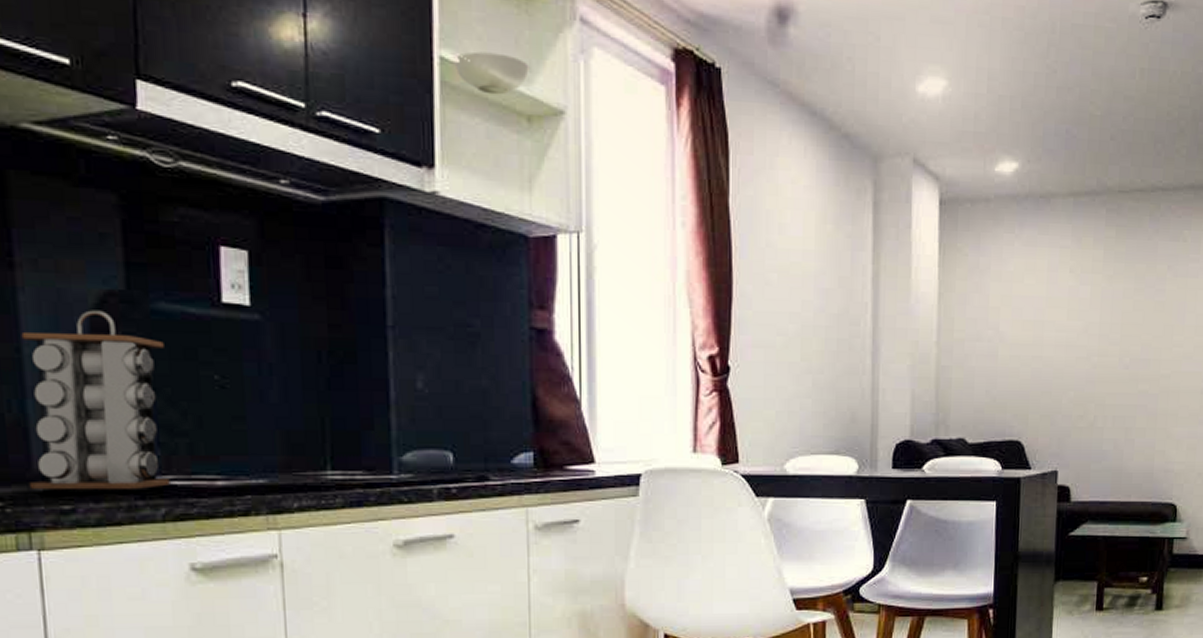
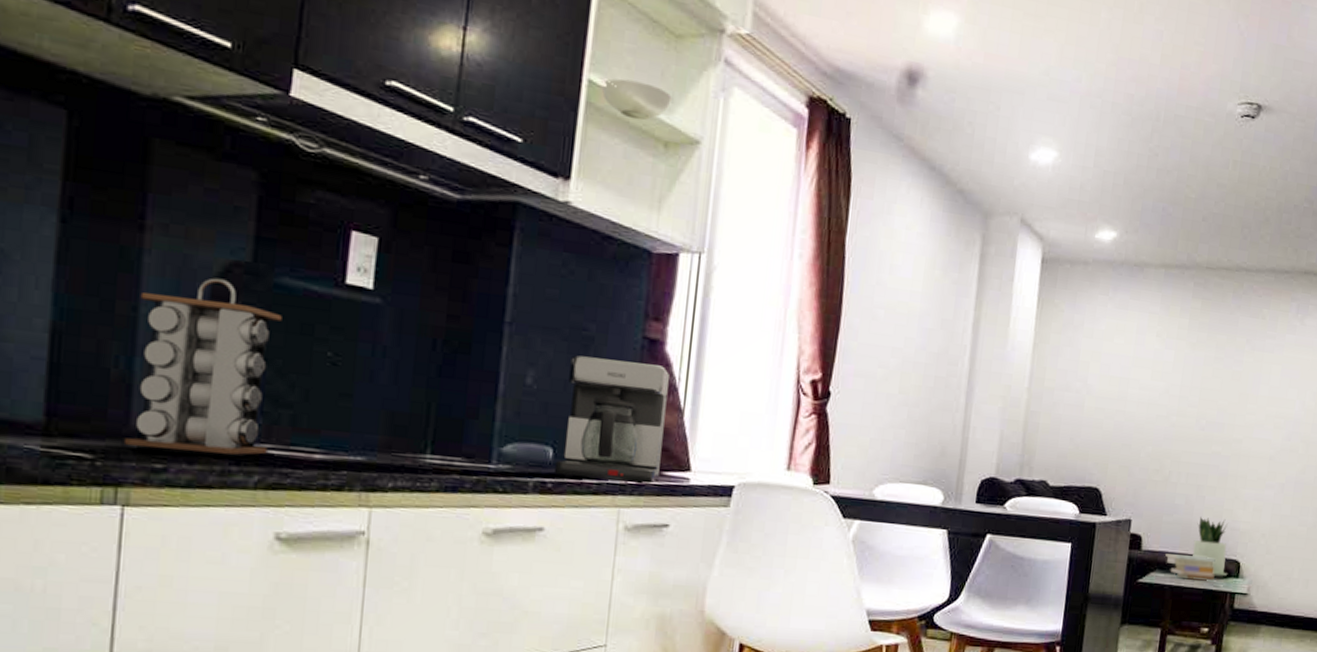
coffee maker: none [456,354,563,481] -> present [553,355,669,485]
books: none [1097,503,1150,528] -> present [1165,554,1216,582]
planter: none [1125,461,1163,522] -> present [1193,517,1228,577]

